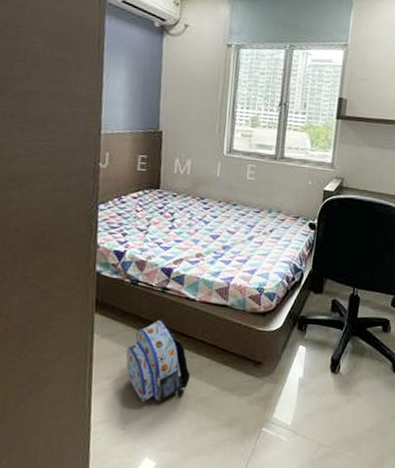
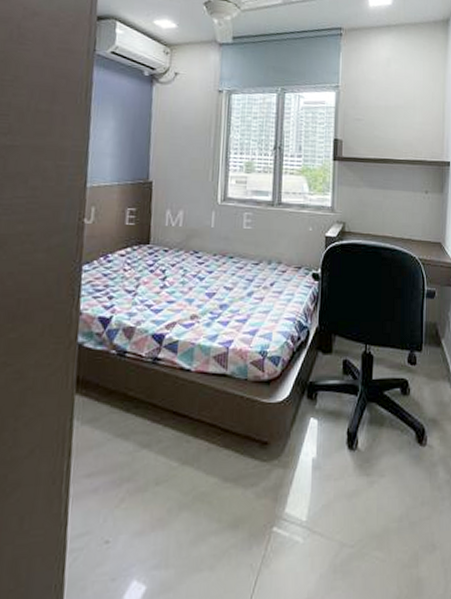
backpack: present [126,319,191,403] -> none [110,396,187,505]

